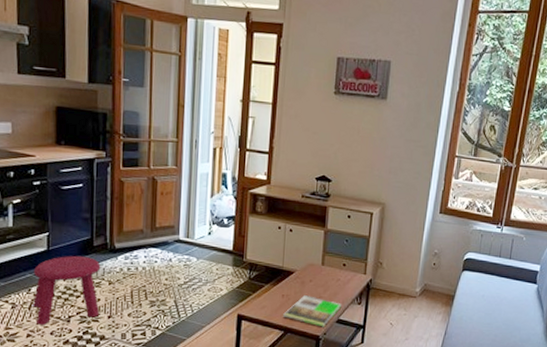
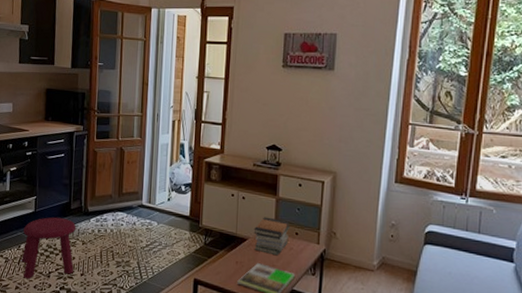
book stack: none [301,249,338,288] -> present [253,217,290,256]

